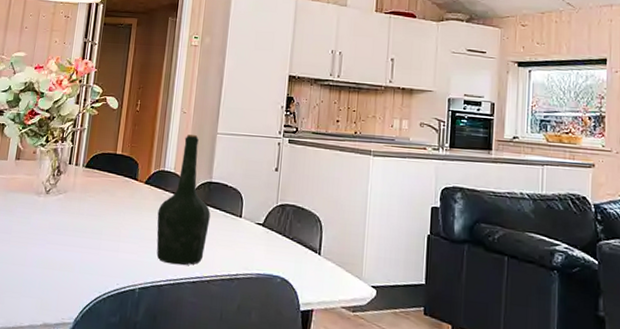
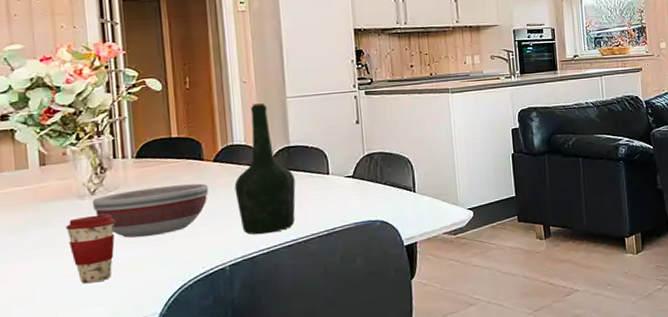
coffee cup: none [21,212,59,275] -> present [65,214,116,284]
bowl: none [45,196,137,244] -> present [92,183,209,238]

